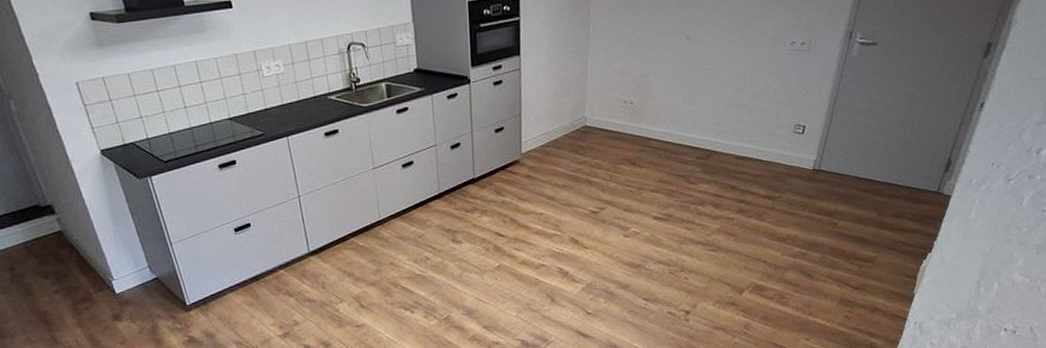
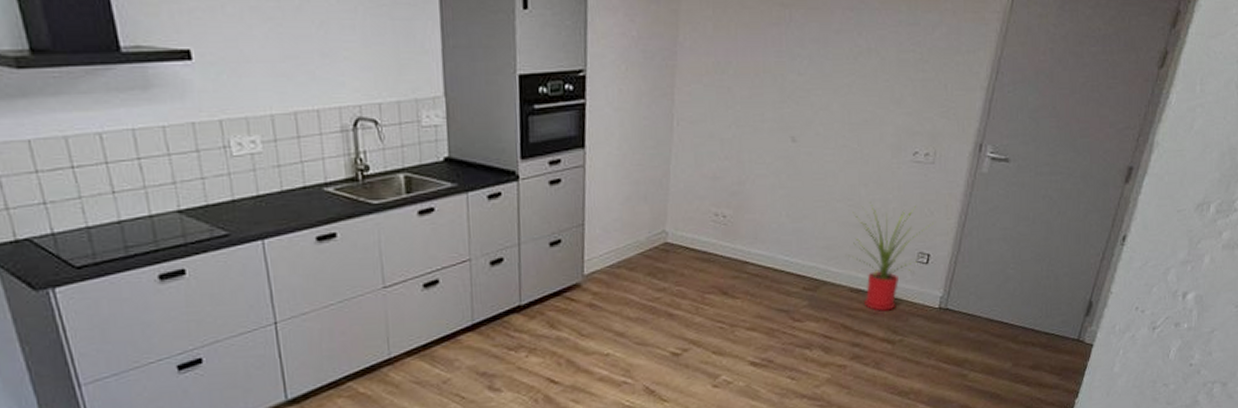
house plant: none [735,85,809,174] -> present [848,202,934,311]

